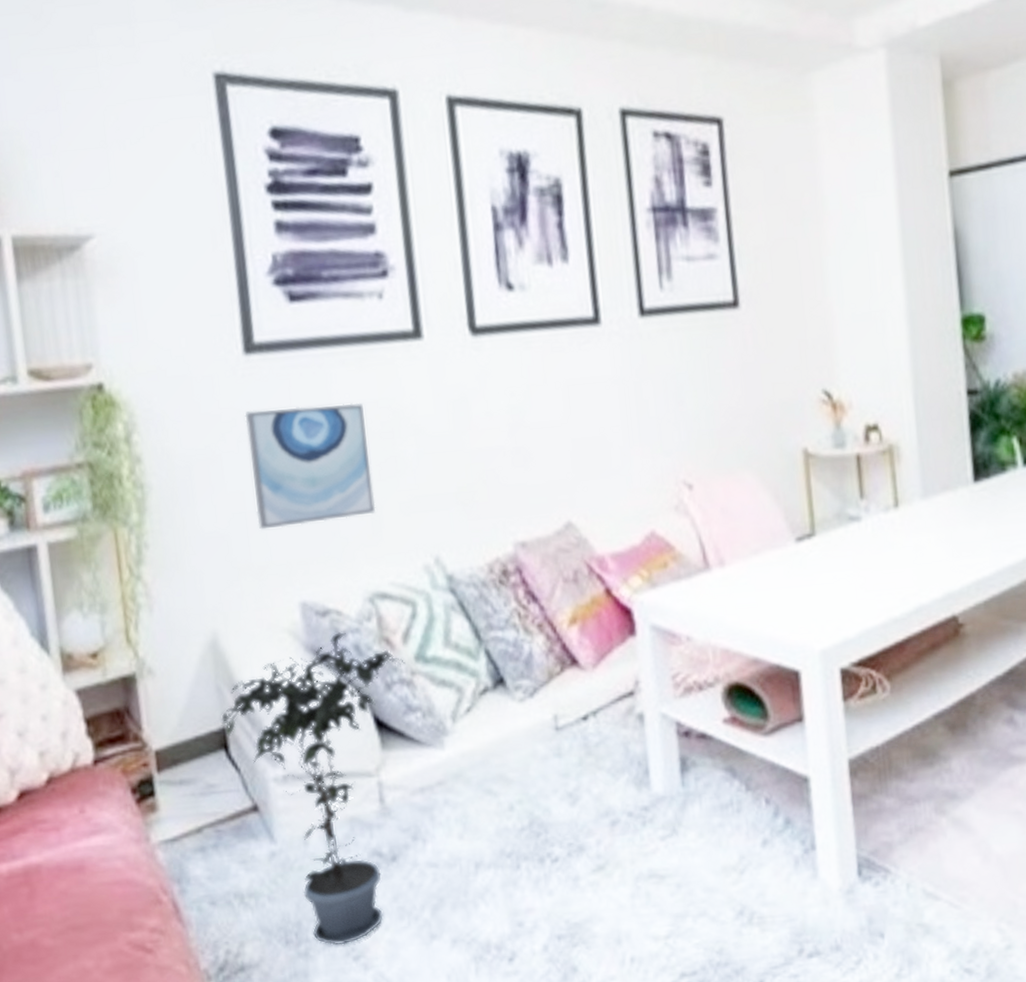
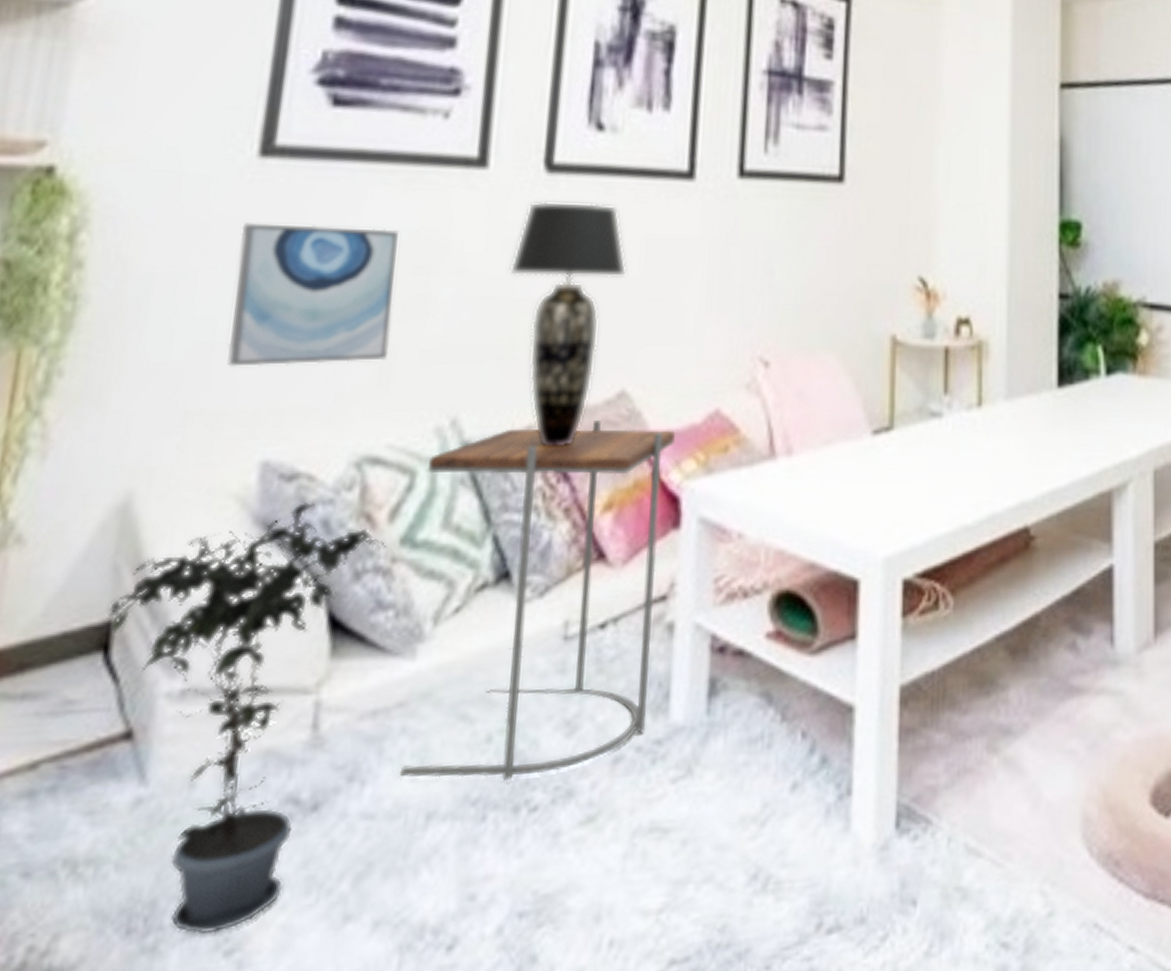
side table: none [424,548,633,840] -> present [399,419,675,782]
table lamp: none [457,357,555,574] -> present [510,201,627,446]

